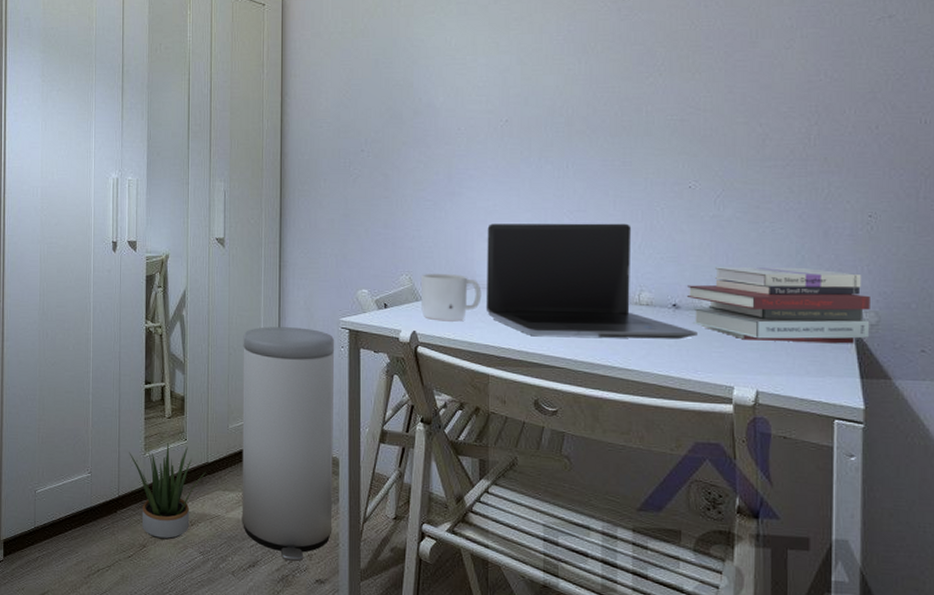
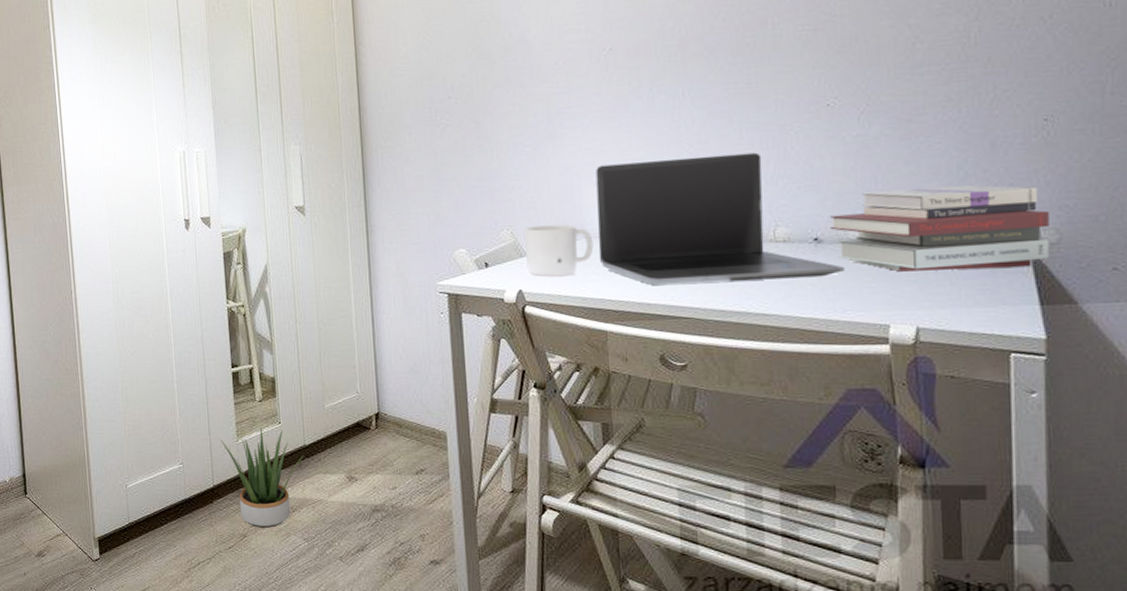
pedal bin: present [241,327,335,562] -> none [332,295,445,544]

